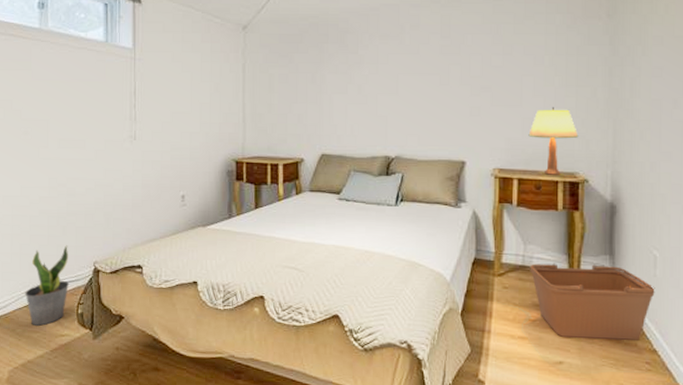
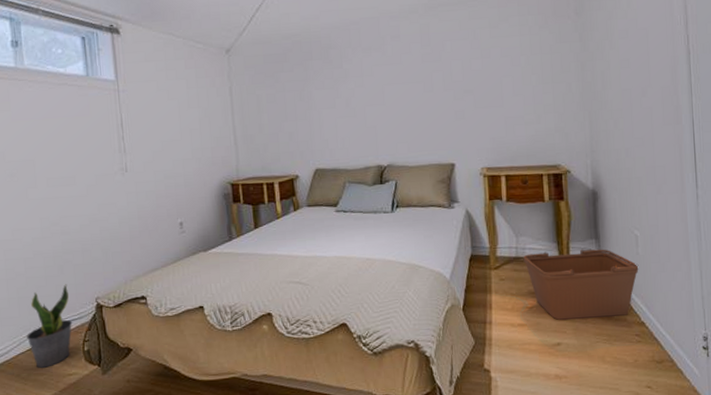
table lamp: present [528,106,579,175] -> none [511,104,558,169]

